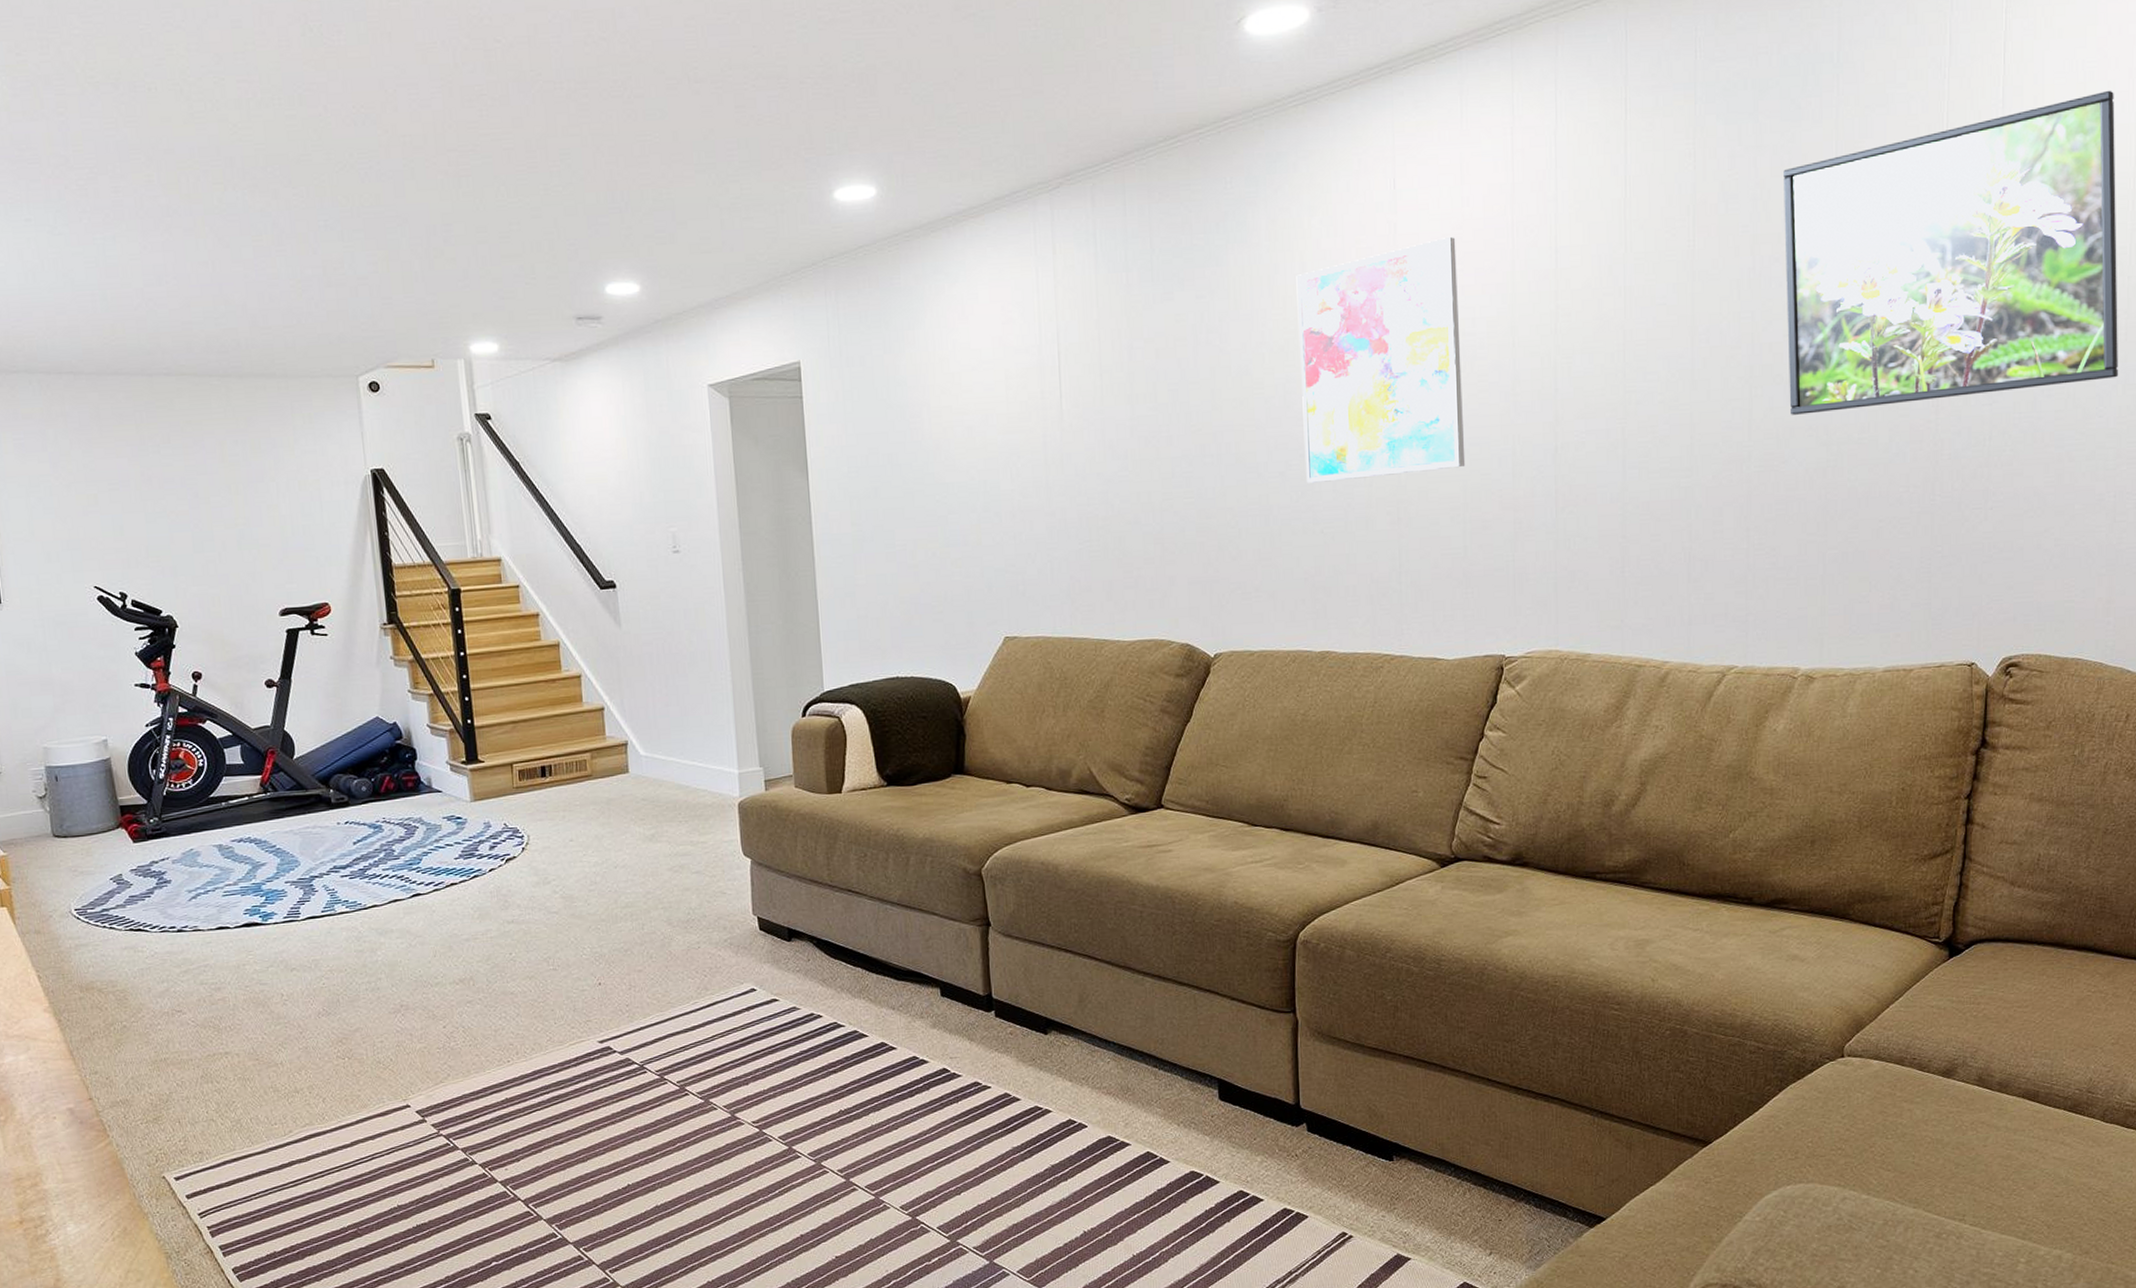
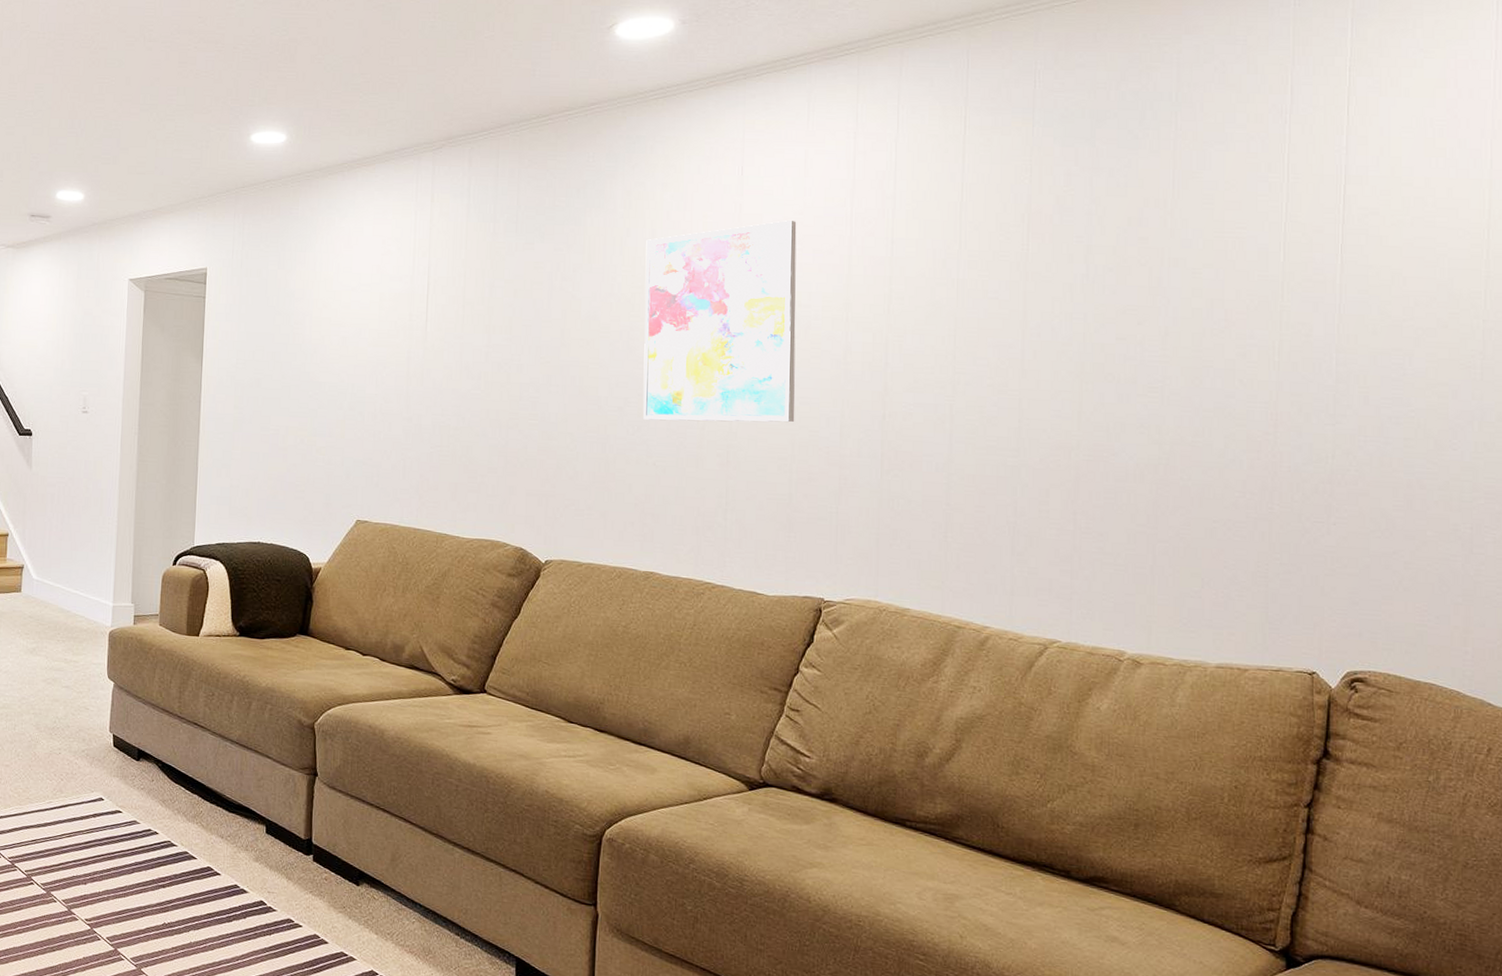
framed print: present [1783,90,2119,415] -> none [1119,147,1475,415]

